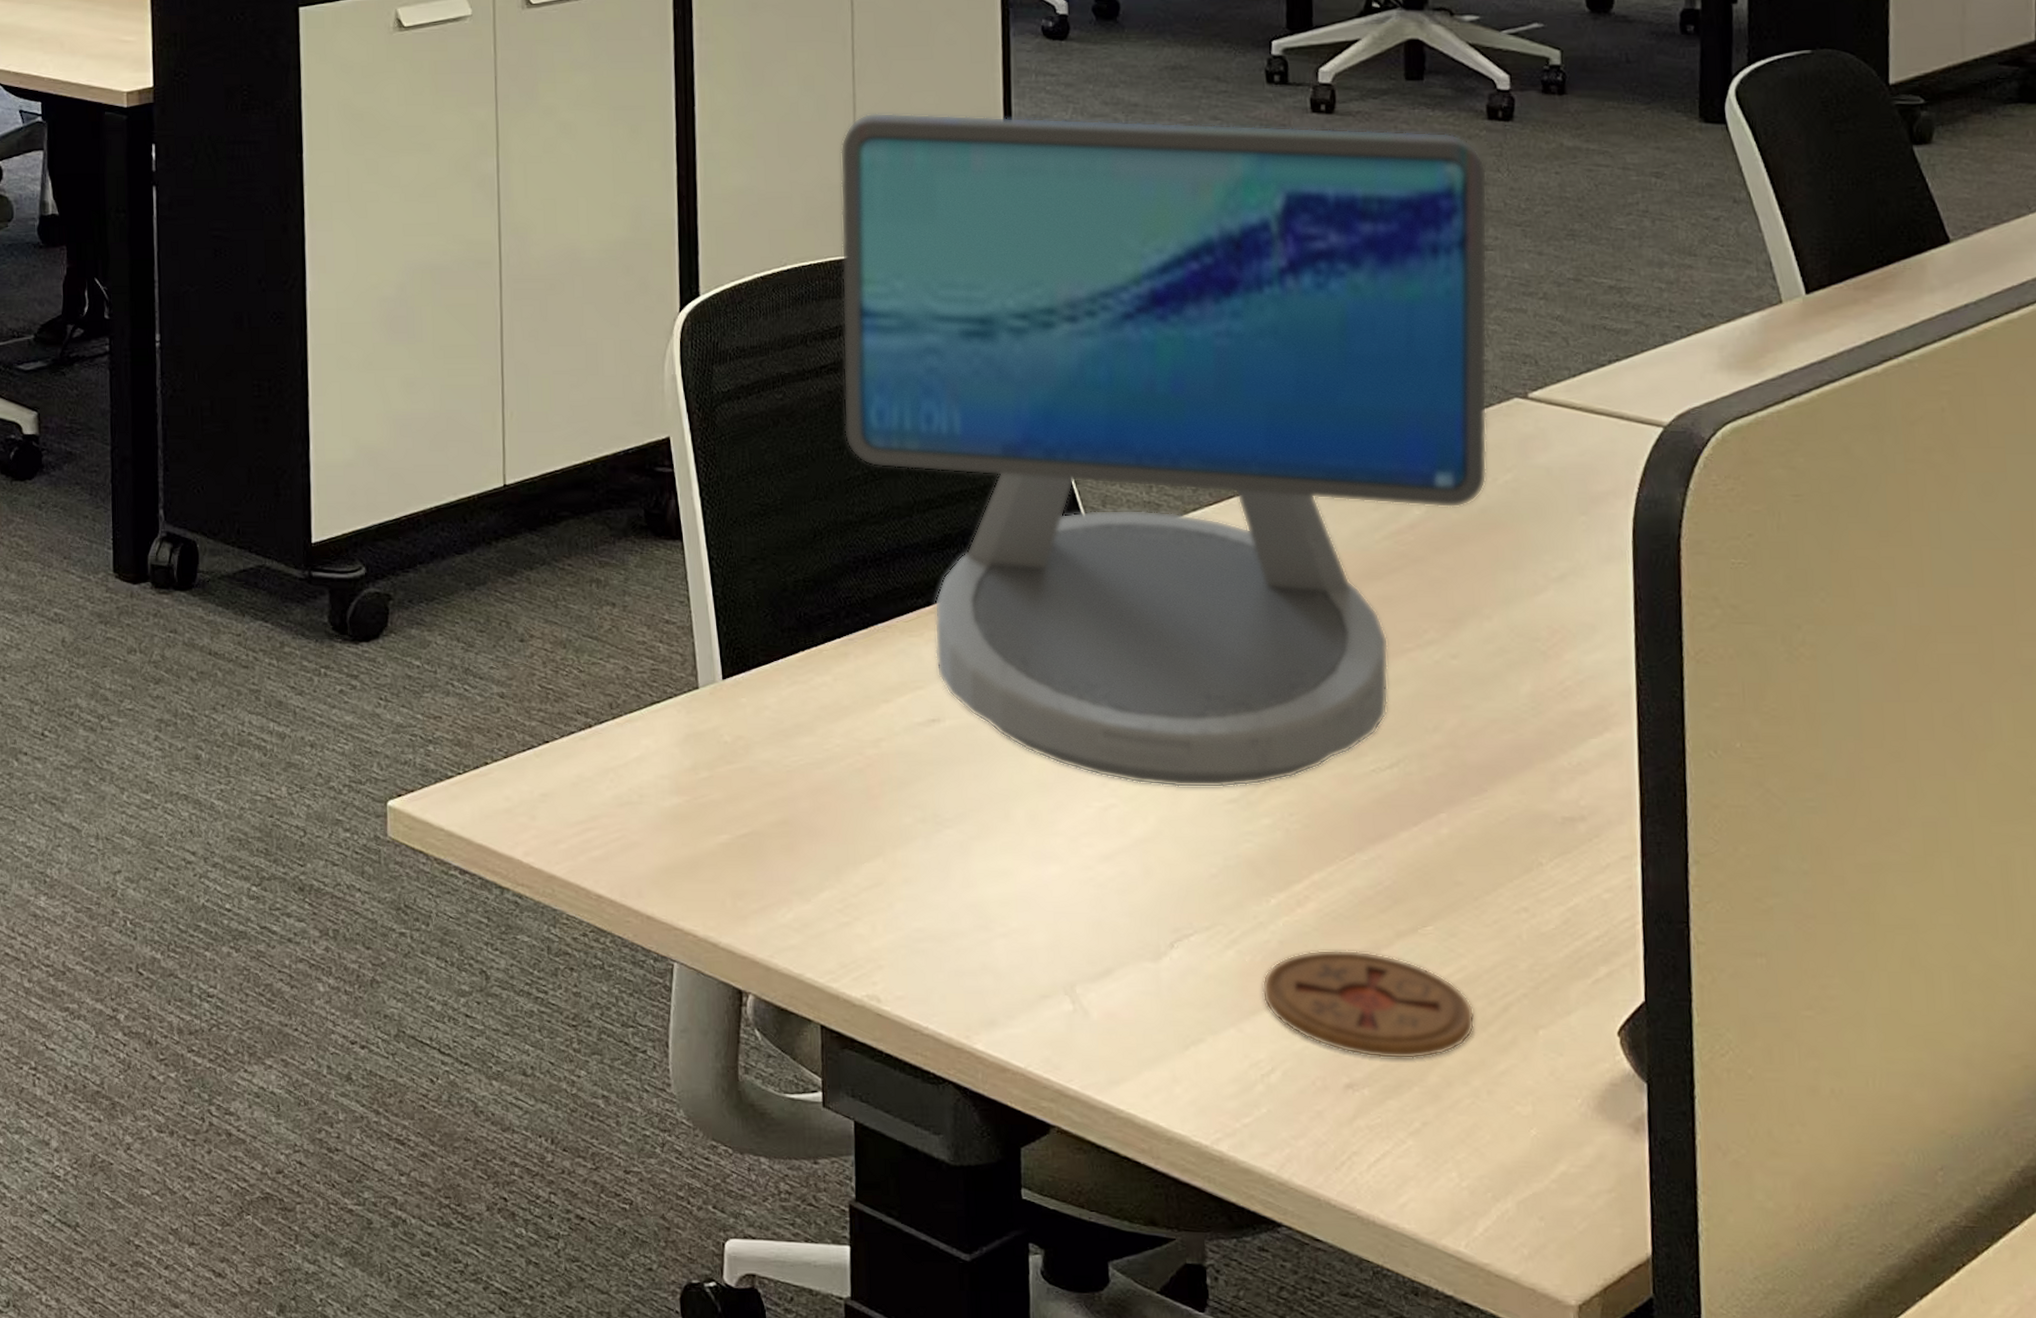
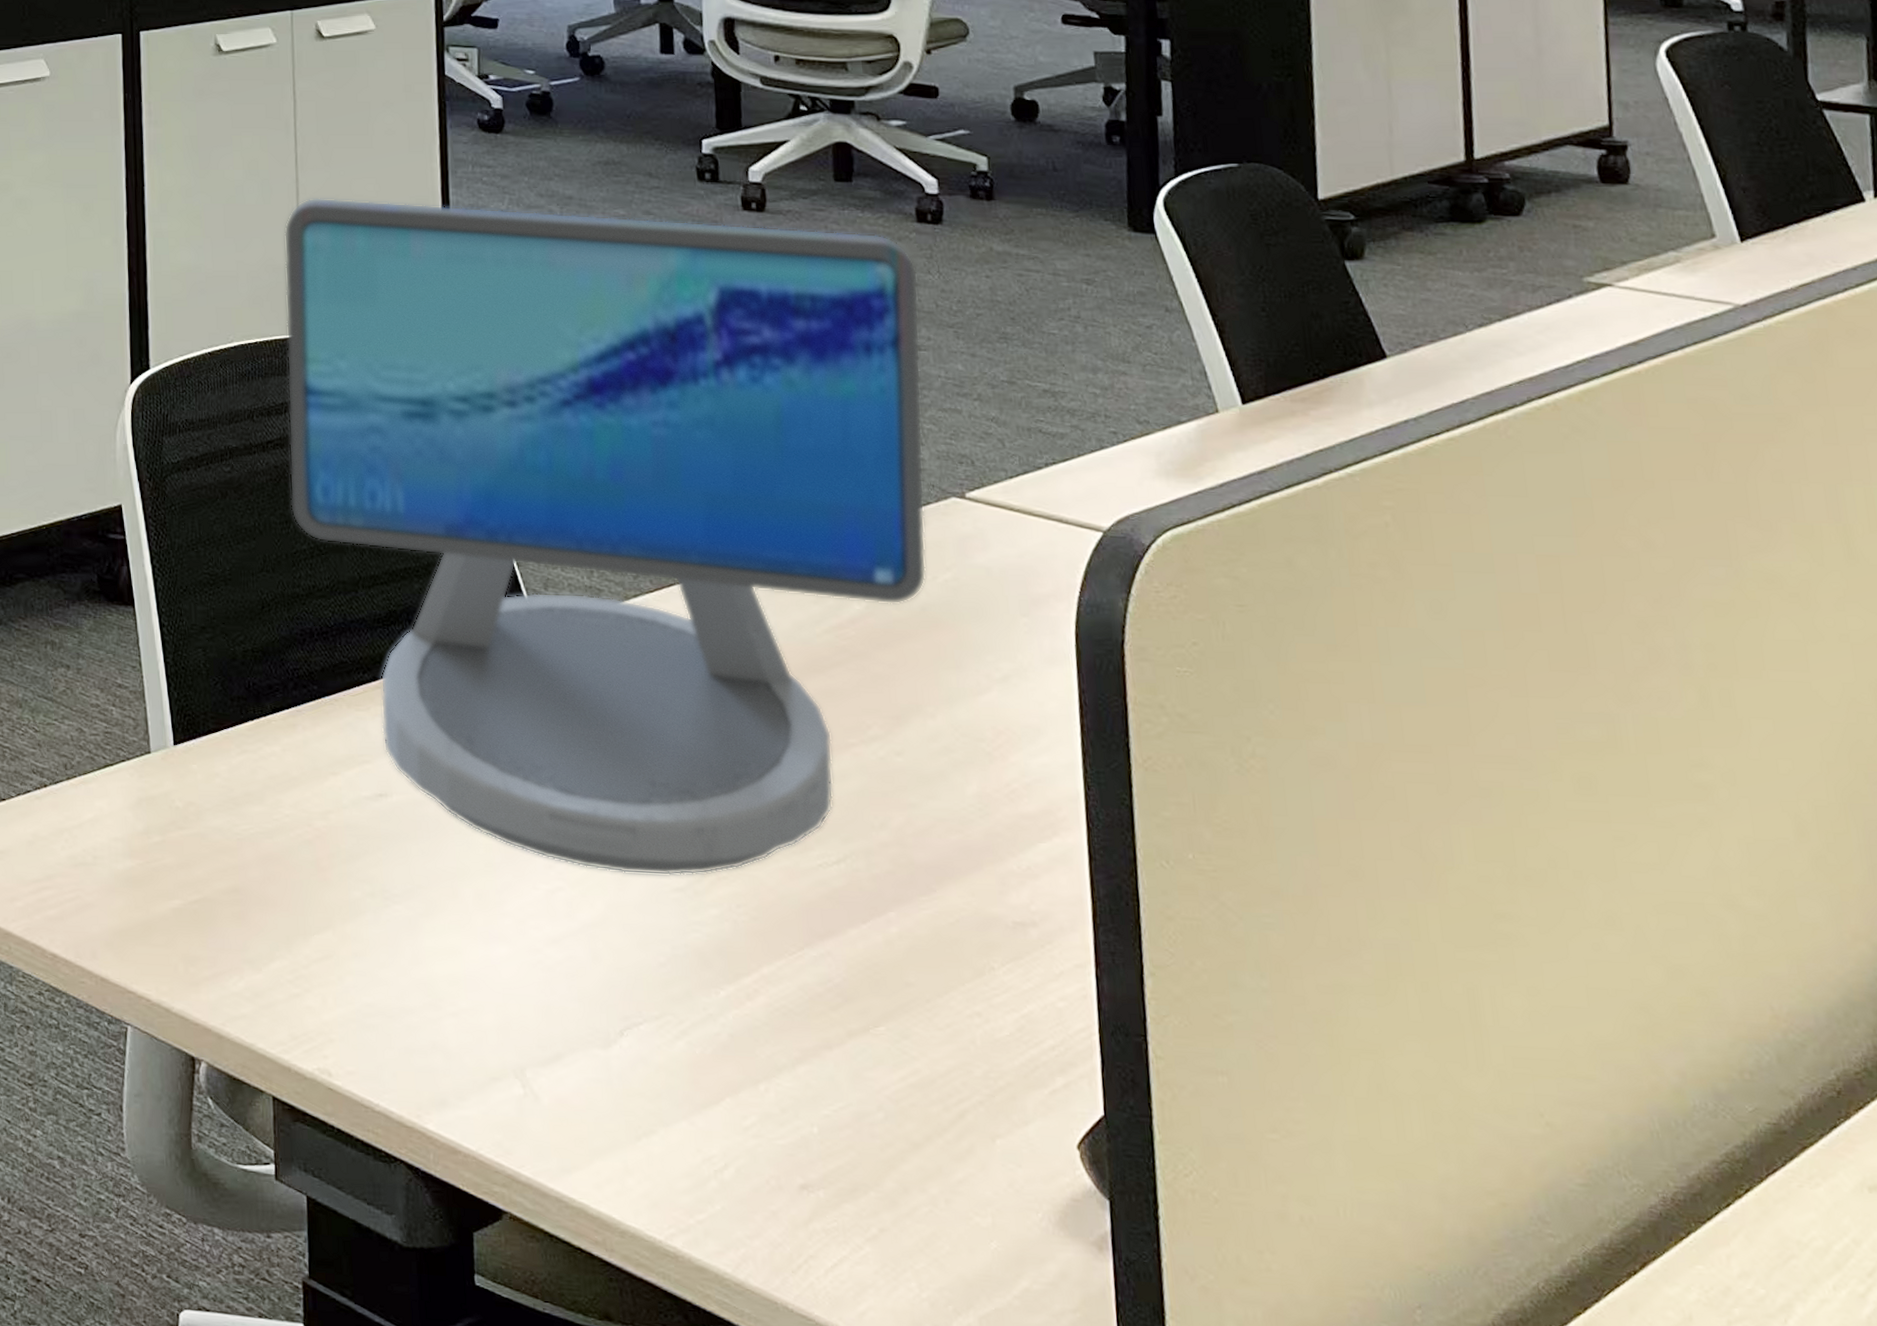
coaster: present [1262,949,1475,1059] -> none [713,1045,931,1163]

